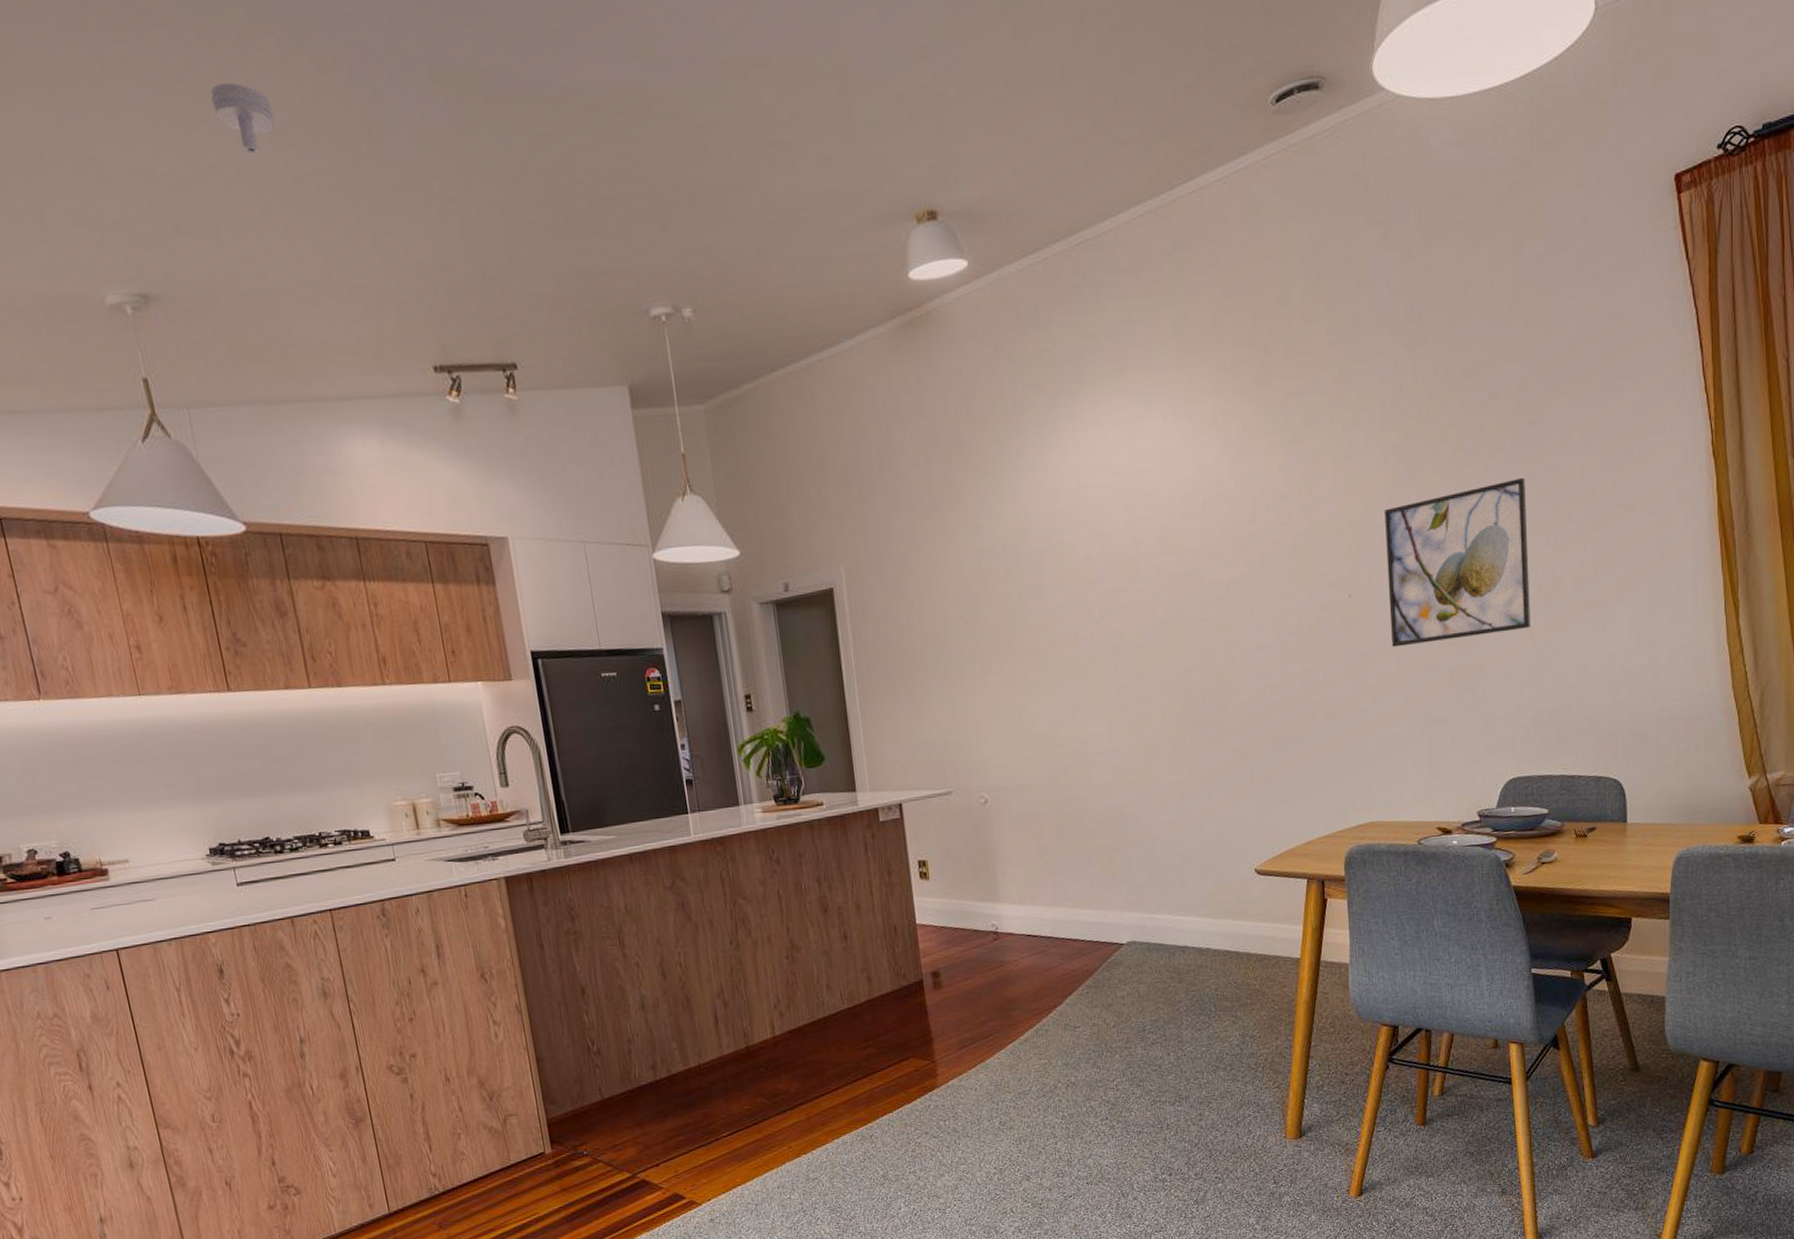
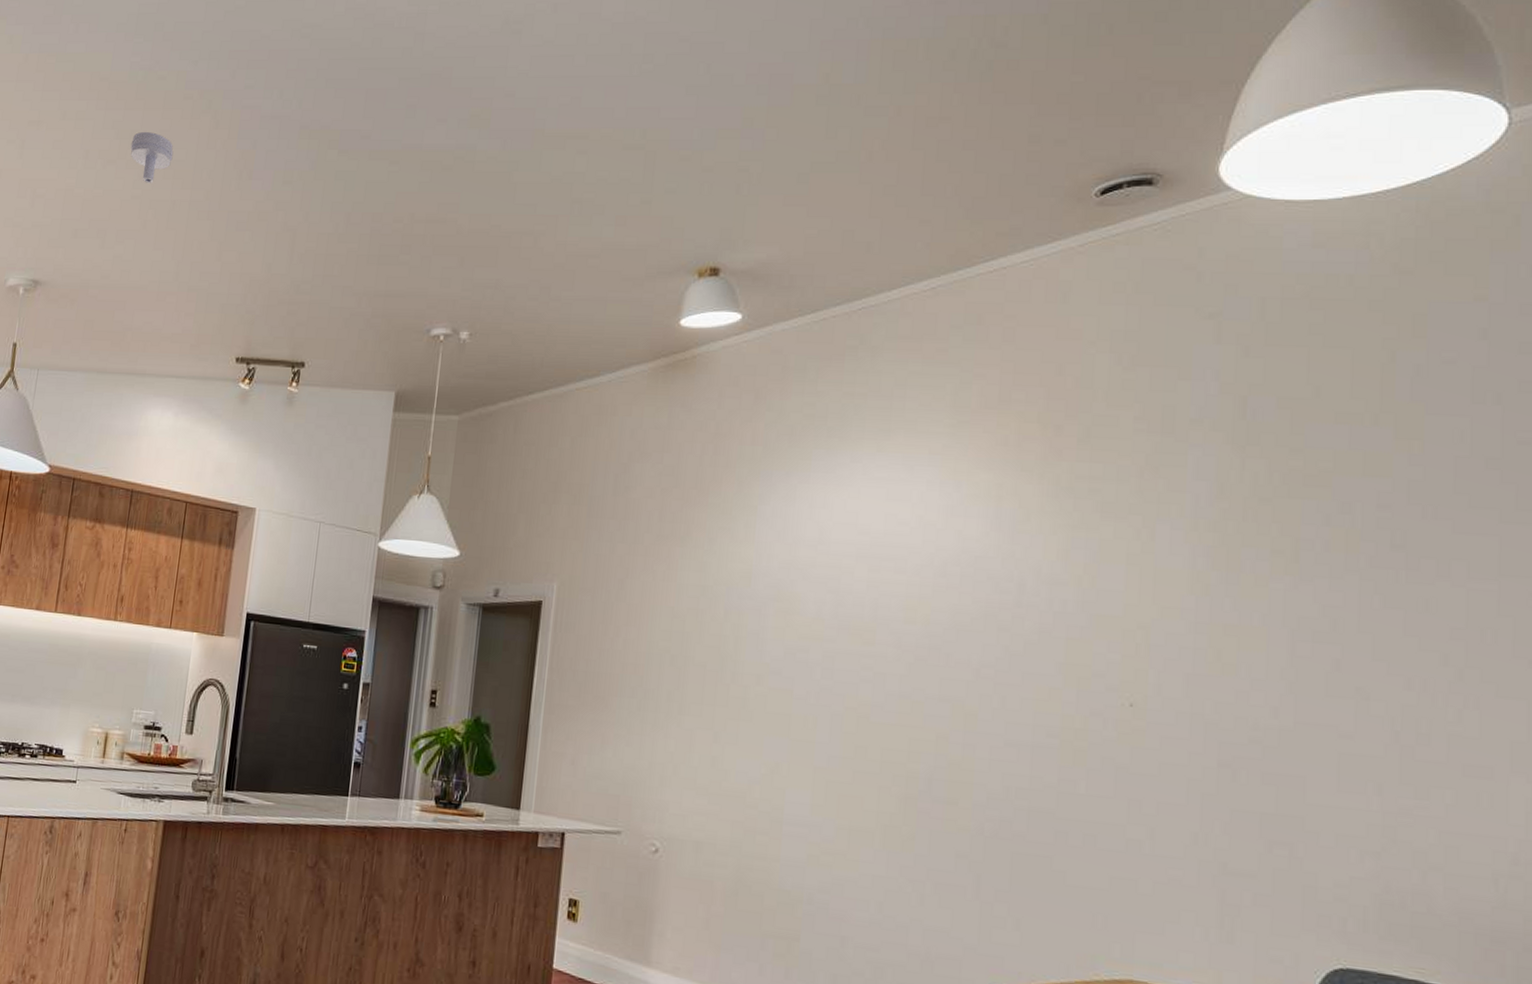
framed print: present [1385,477,1531,647] -> none [1181,605,1383,785]

